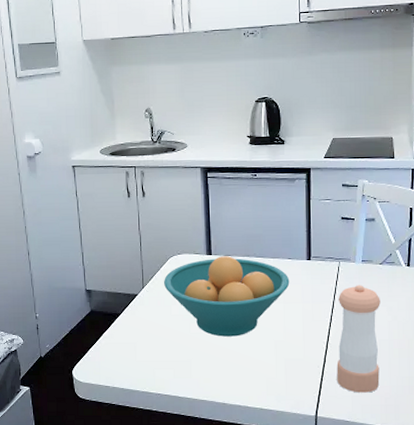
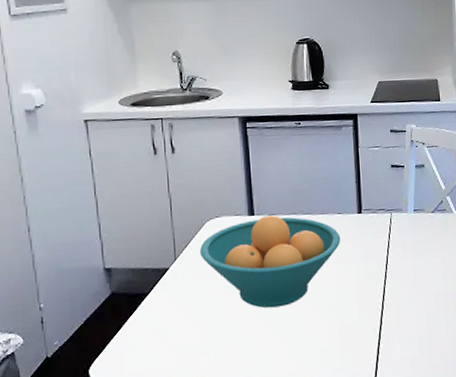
pepper shaker: present [336,285,380,393] -> none [392,236,438,354]

